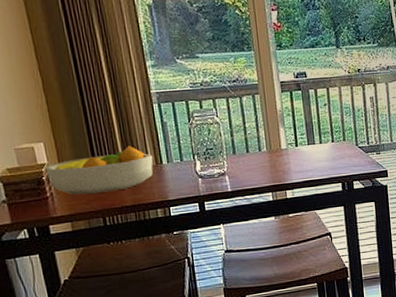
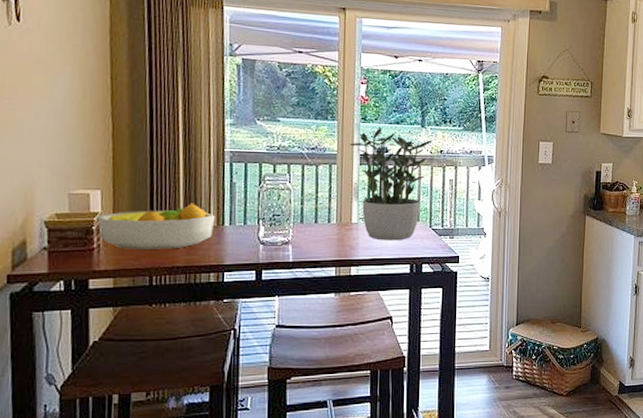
potted plant: none [268,53,349,163] -> present [349,128,432,241]

